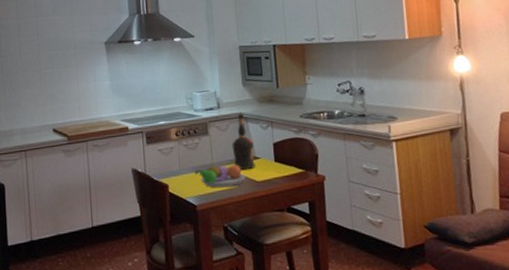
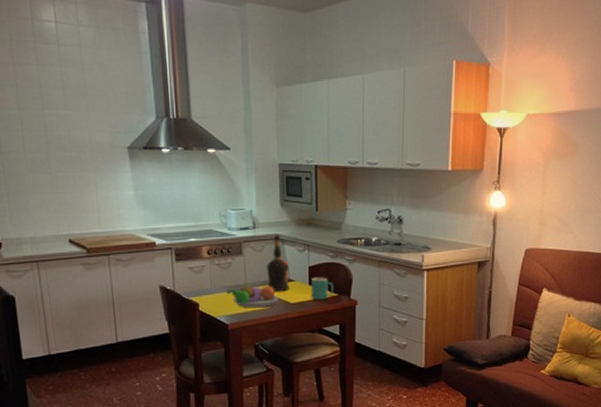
mug: none [277,153,300,177] -> present [311,277,334,300]

